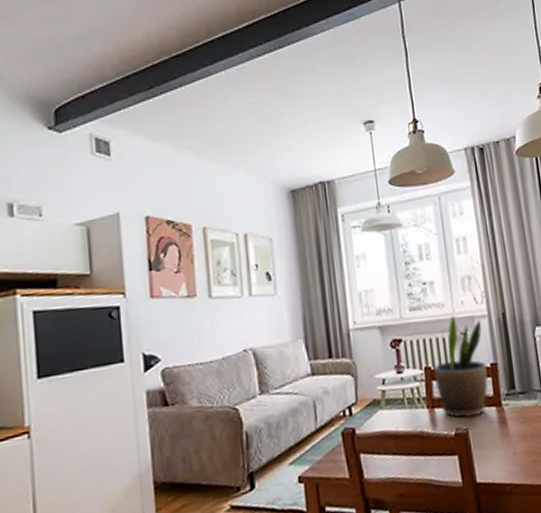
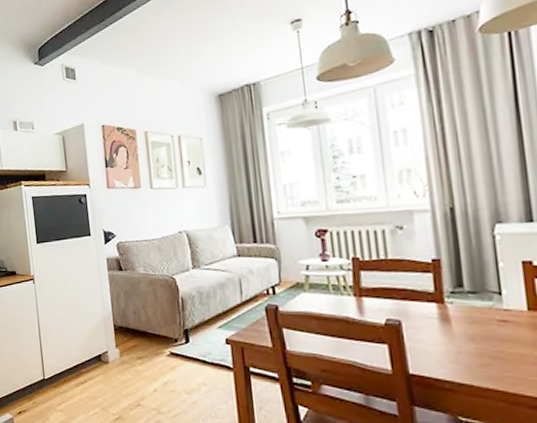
potted plant: present [434,315,488,418] -> none [363,208,428,310]

